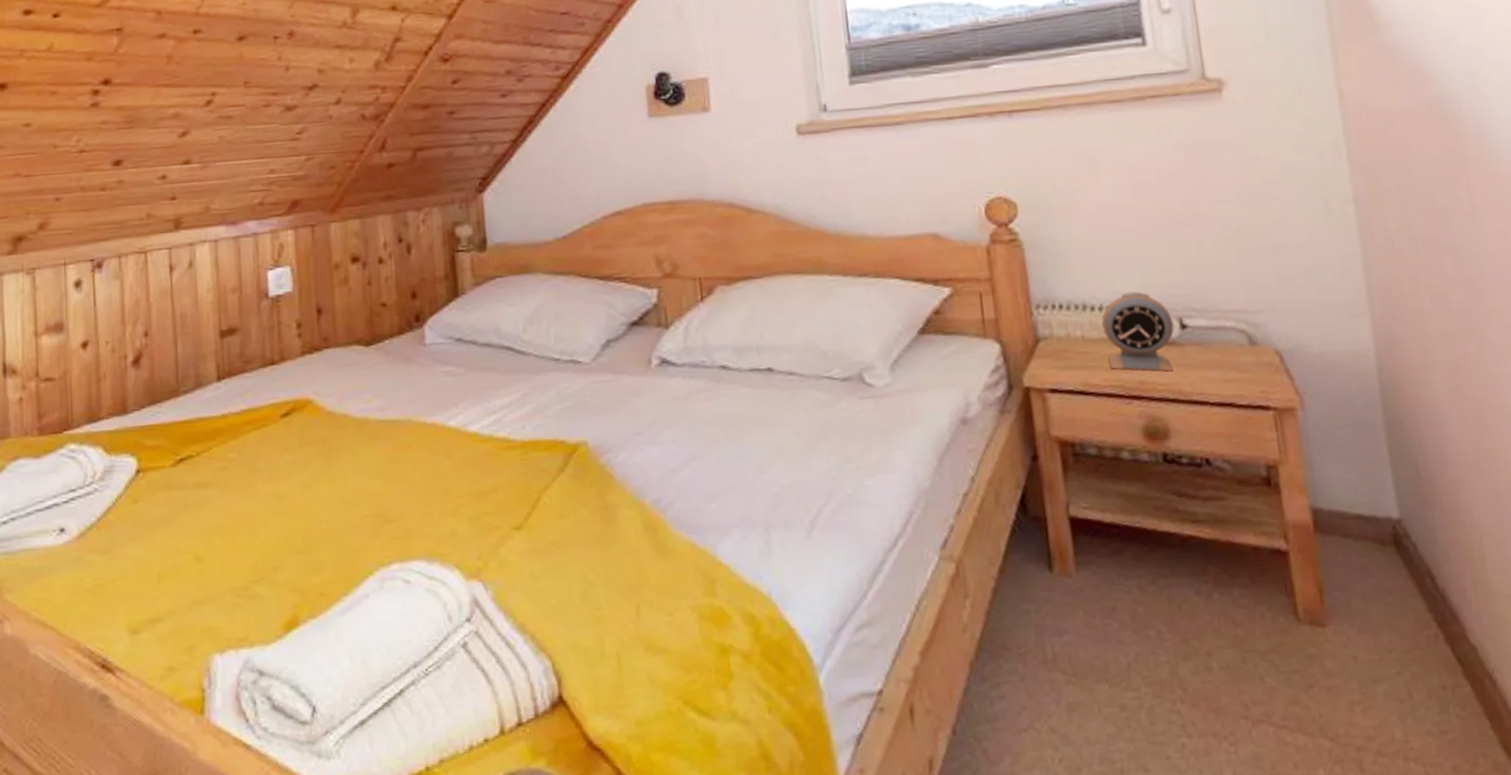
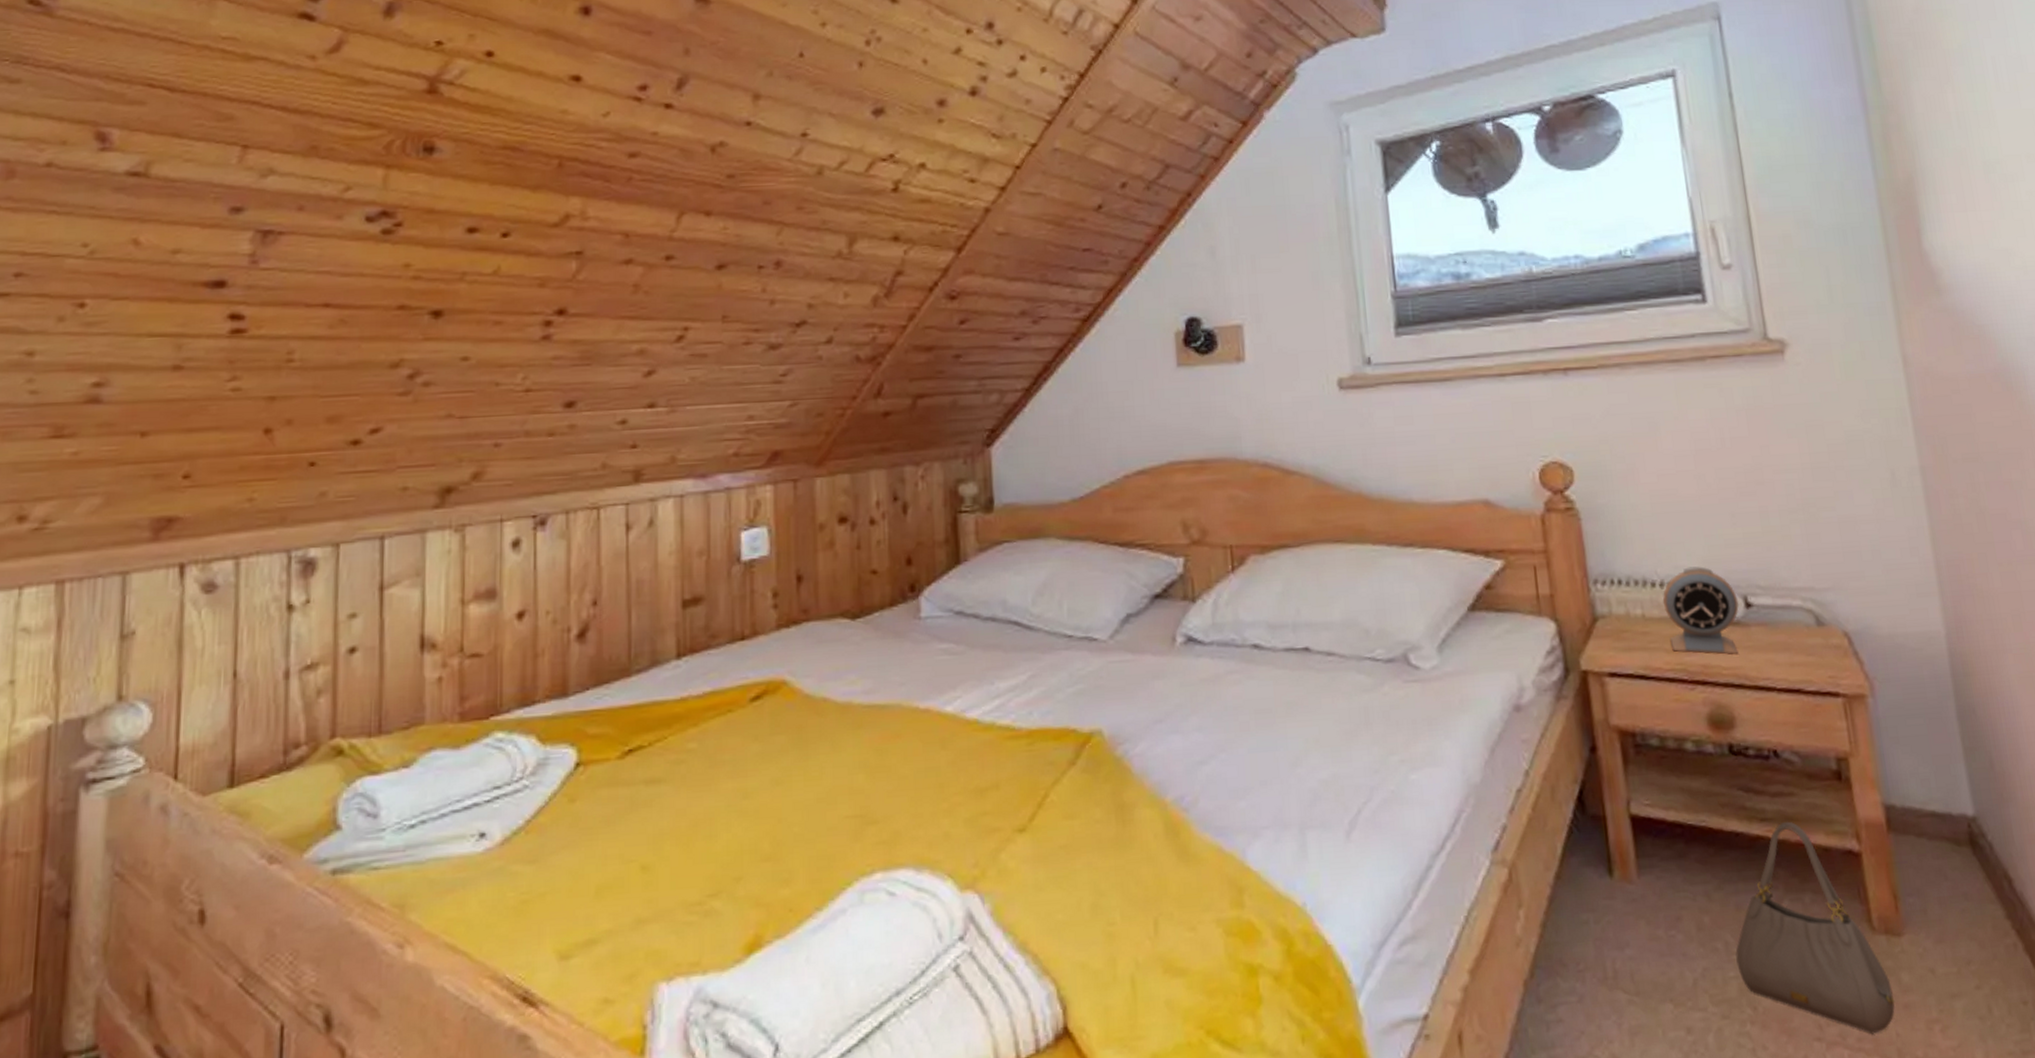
handbag: none [1167,523,1318,713] -> present [1735,821,1895,1033]

